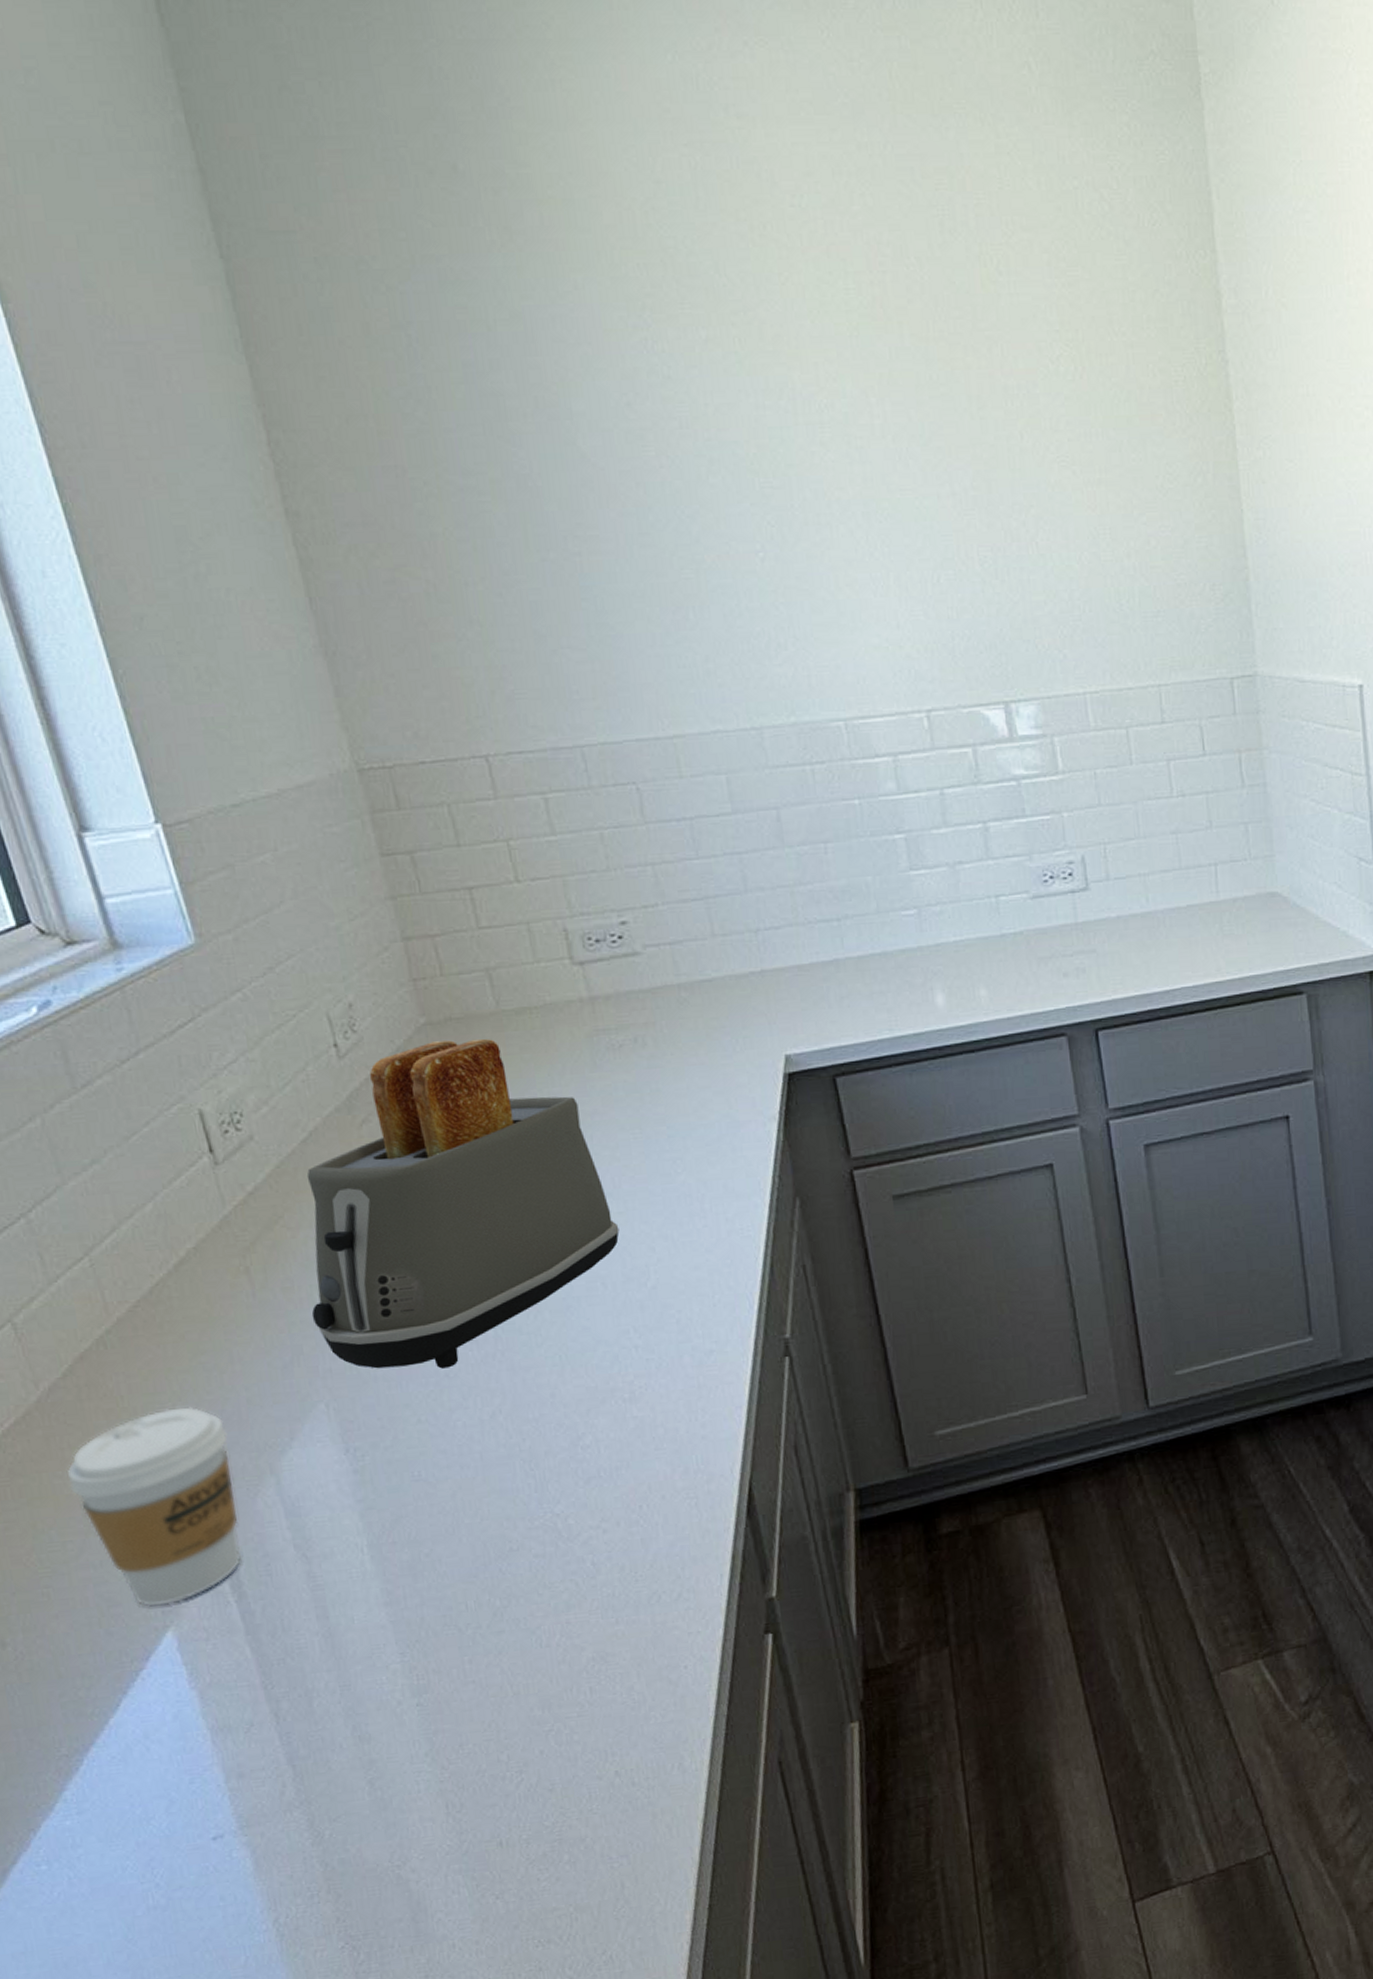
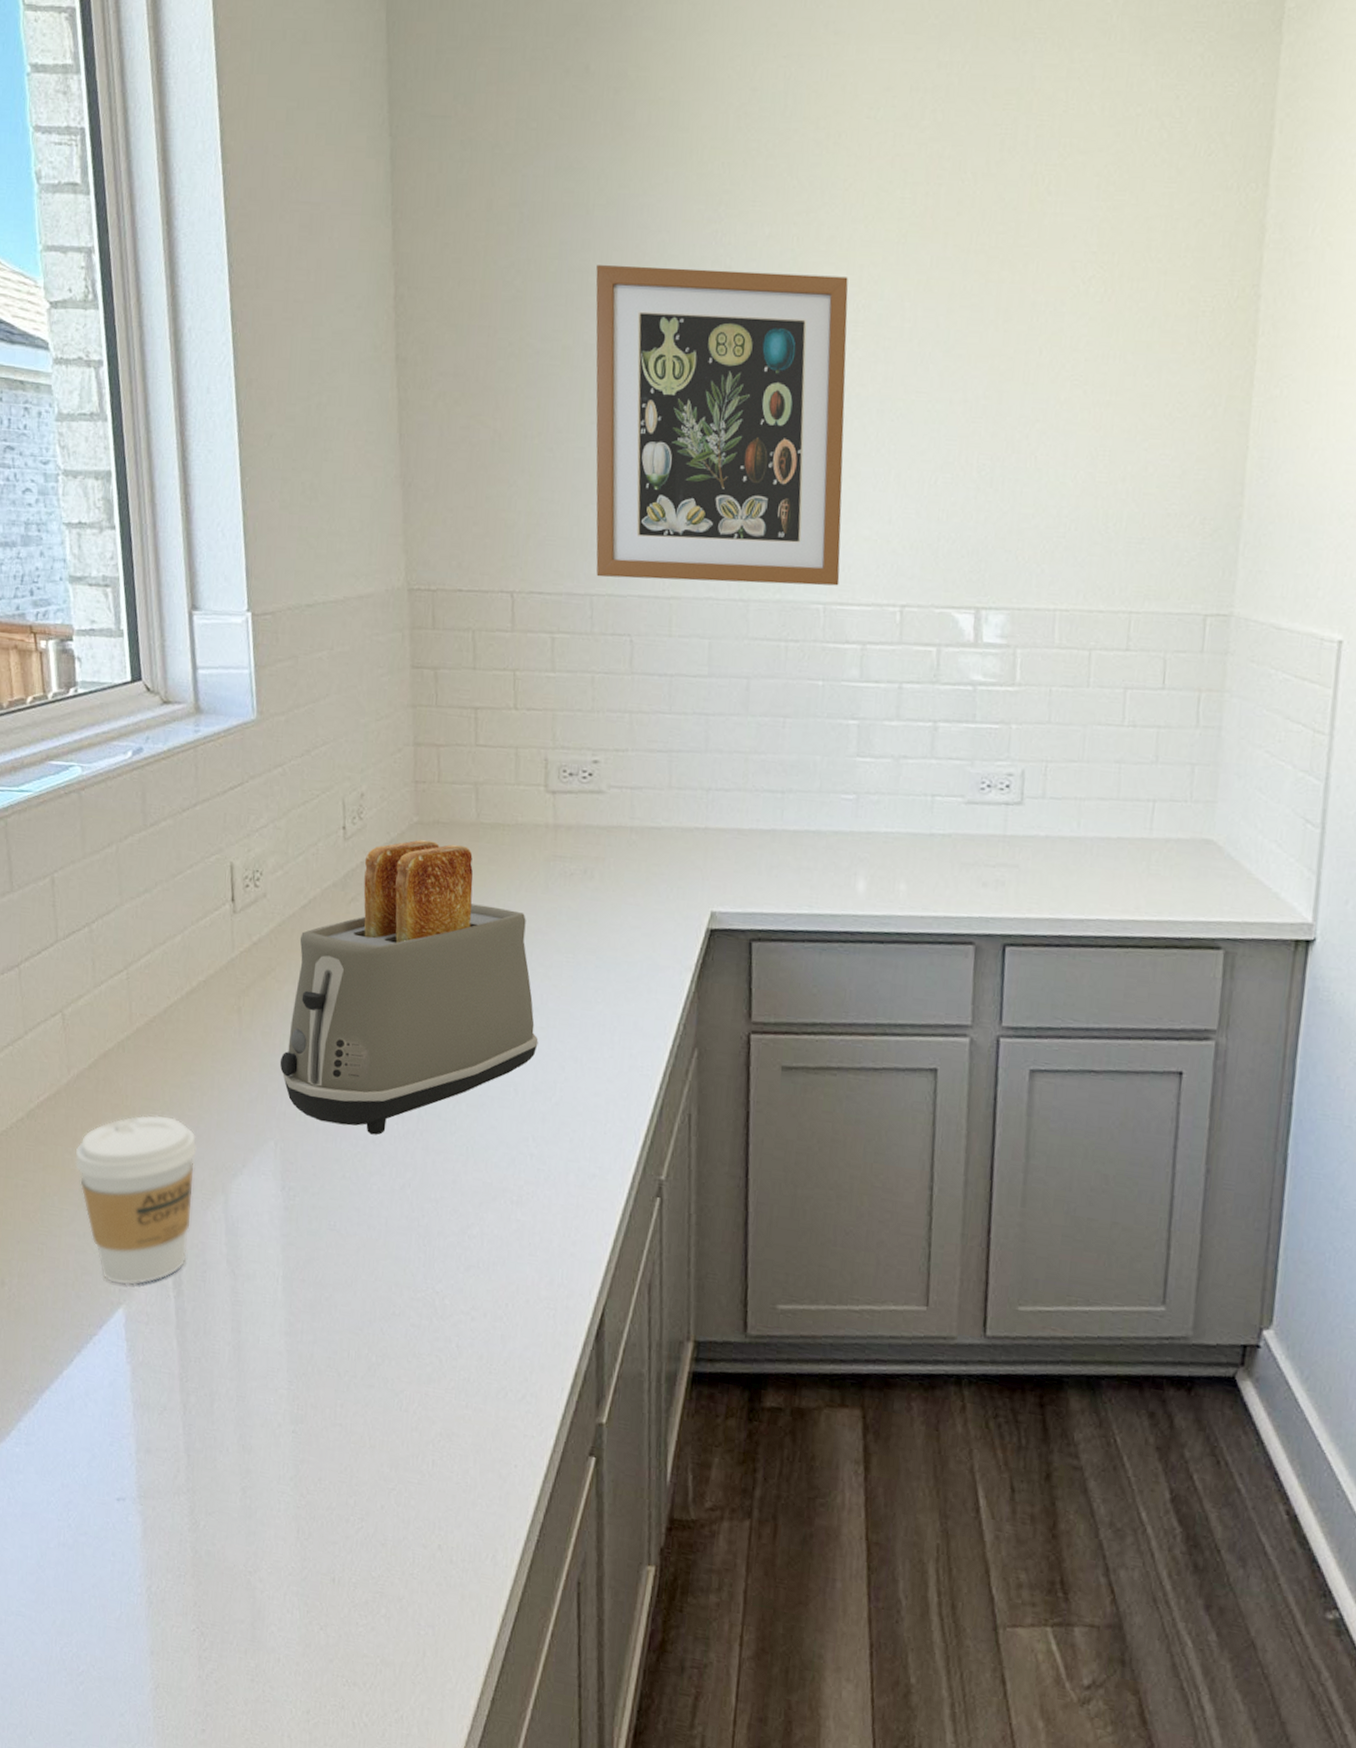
wall art: none [512,376,857,726] -> present [595,265,848,586]

